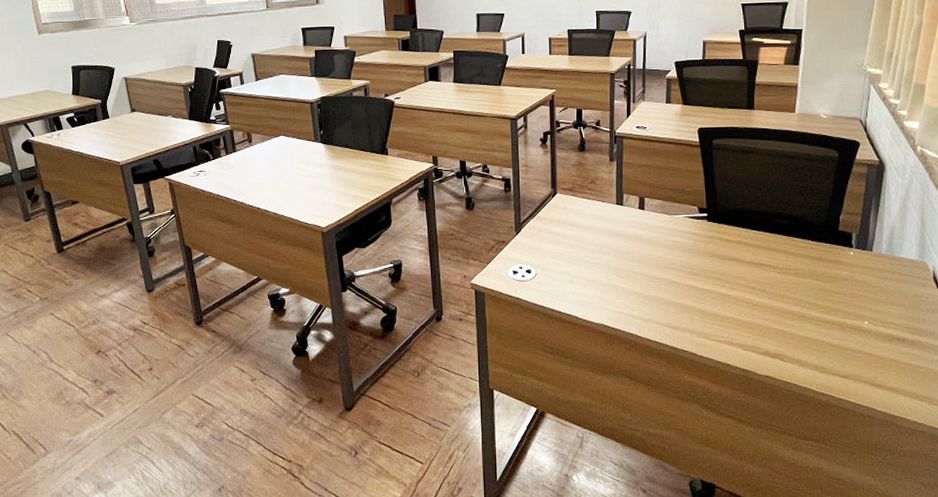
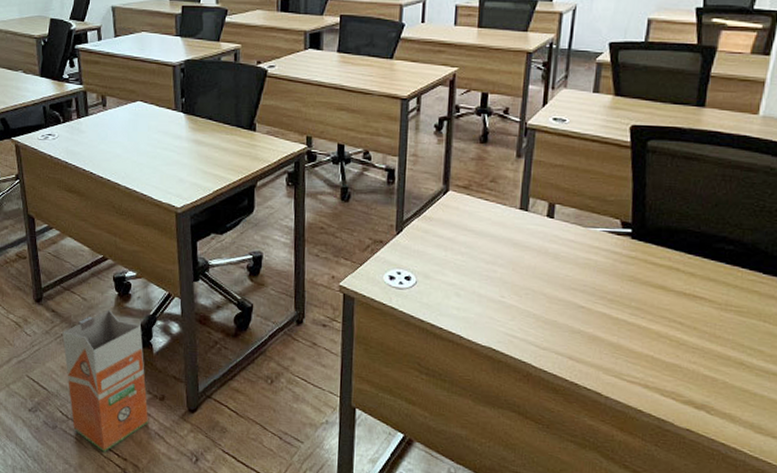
waste bin: none [224,325,309,458] -> present [62,310,148,453]

